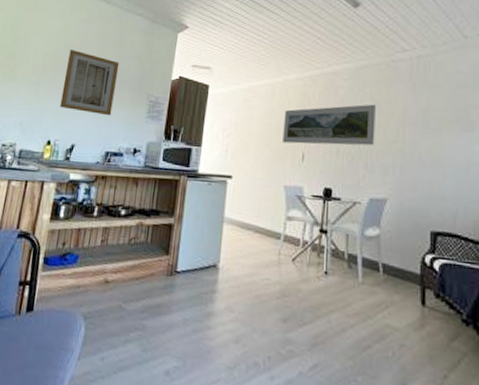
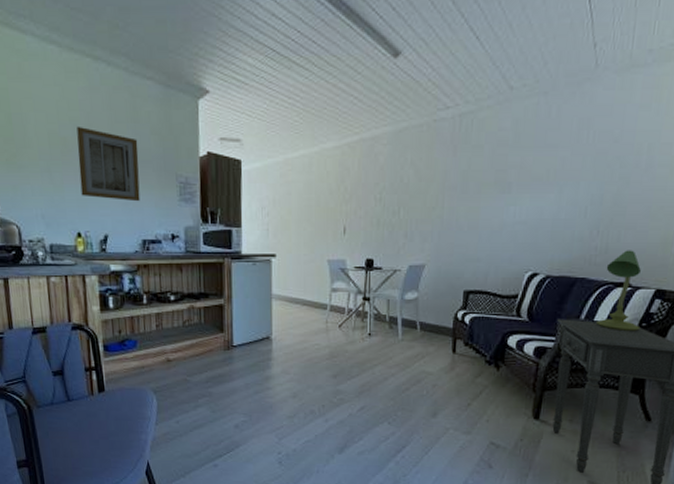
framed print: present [283,104,376,146] -> none [323,170,416,217]

